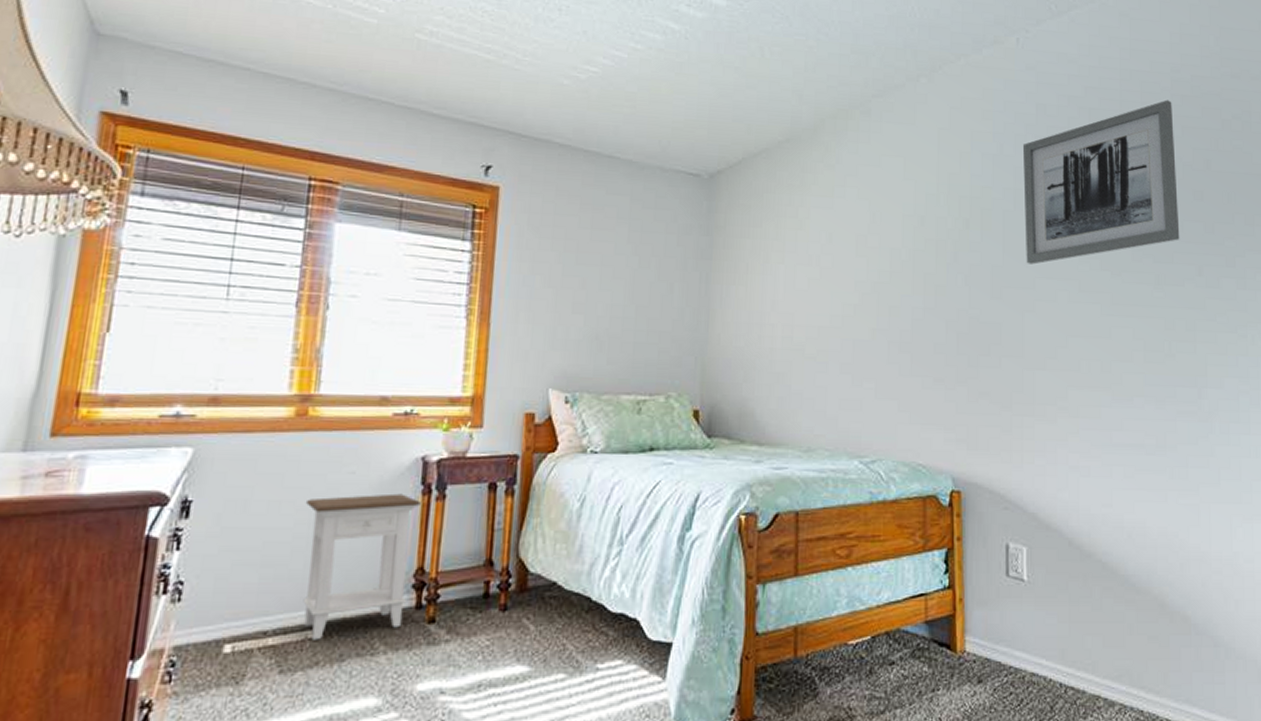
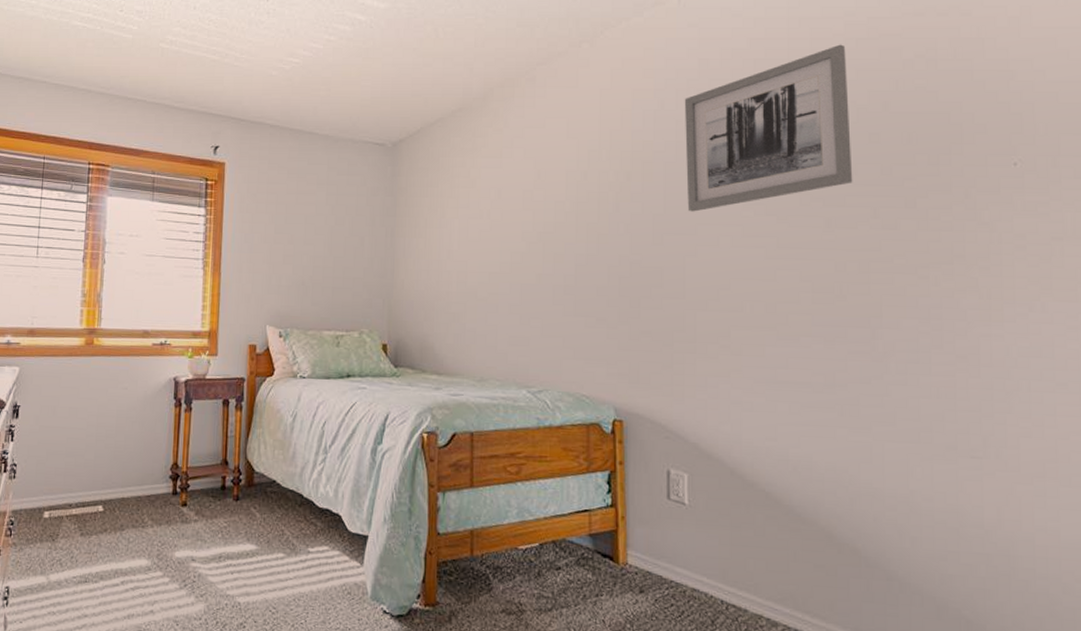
nightstand: present [303,493,421,640] -> none [94,405,174,513]

